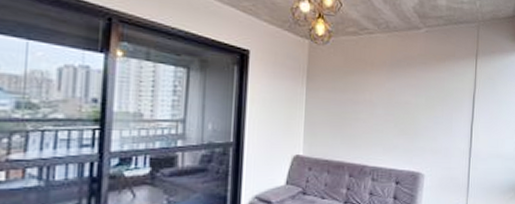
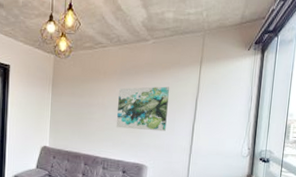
wall art: none [386,81,446,133] -> present [116,86,170,132]

